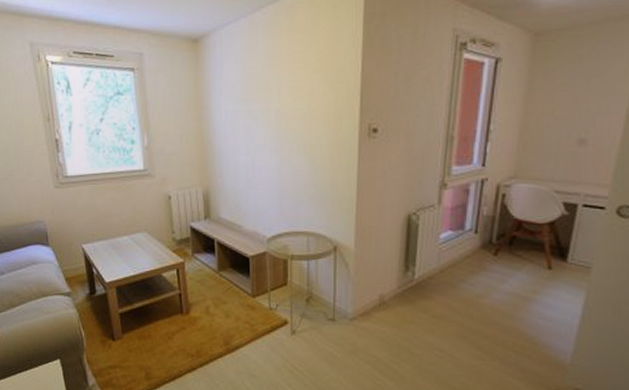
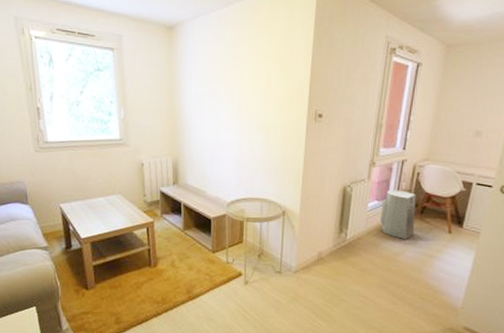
air purifier: none [457,216,502,278] -> present [380,190,416,239]

